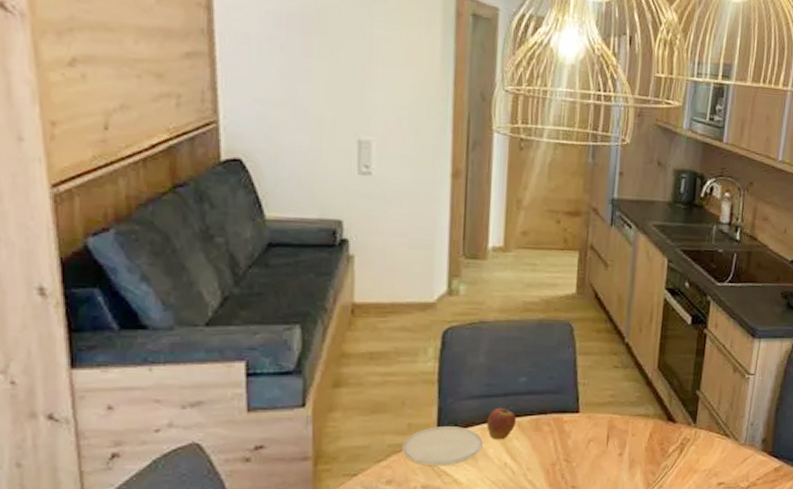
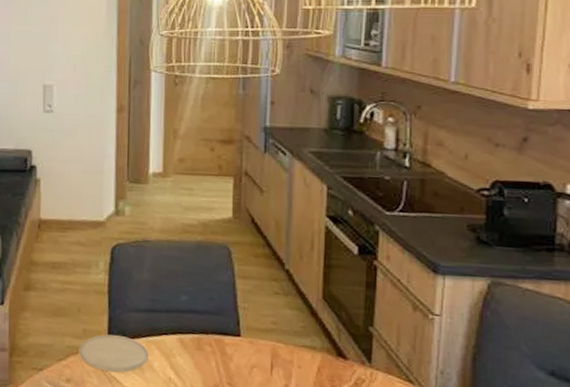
fruit: present [487,405,516,440] -> none [152,321,179,355]

